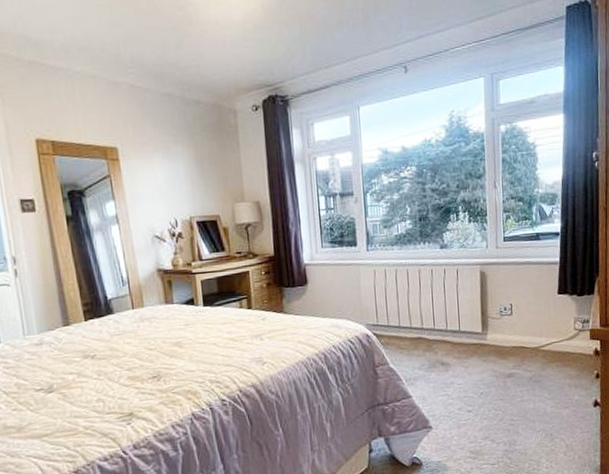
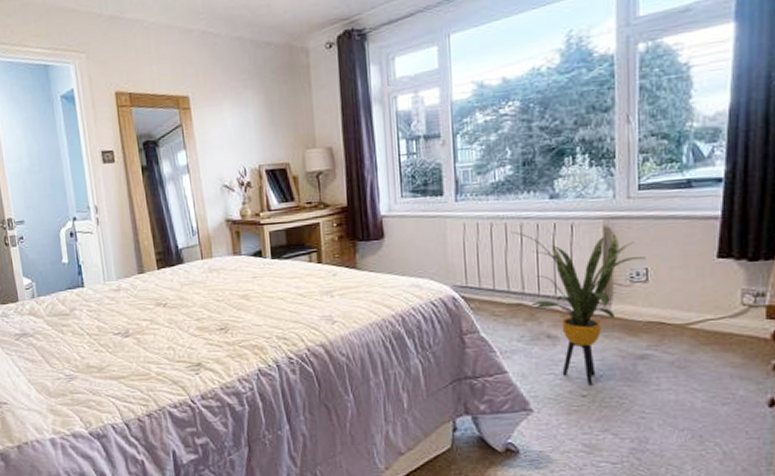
house plant: none [411,276,510,401] -> present [510,231,646,384]

